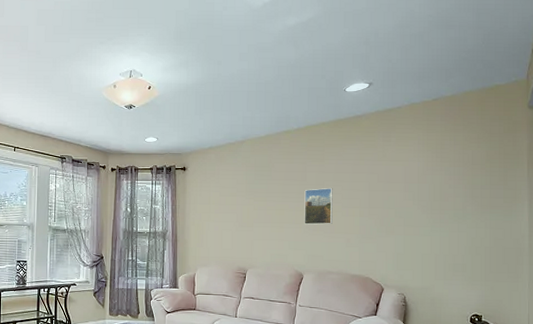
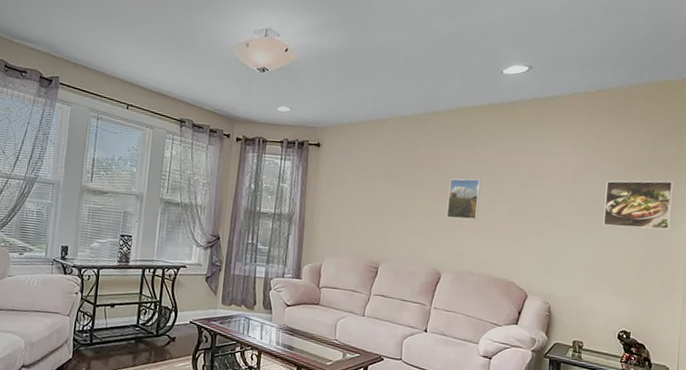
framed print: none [449,176,511,222] -> present [603,180,673,230]

